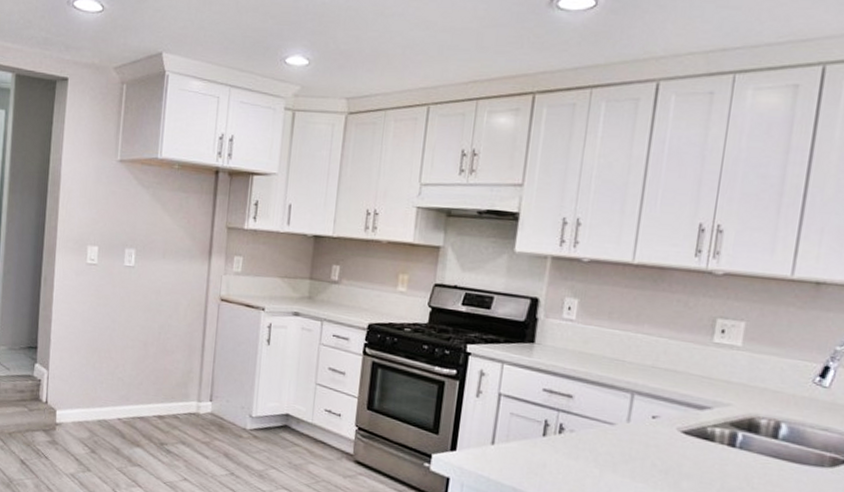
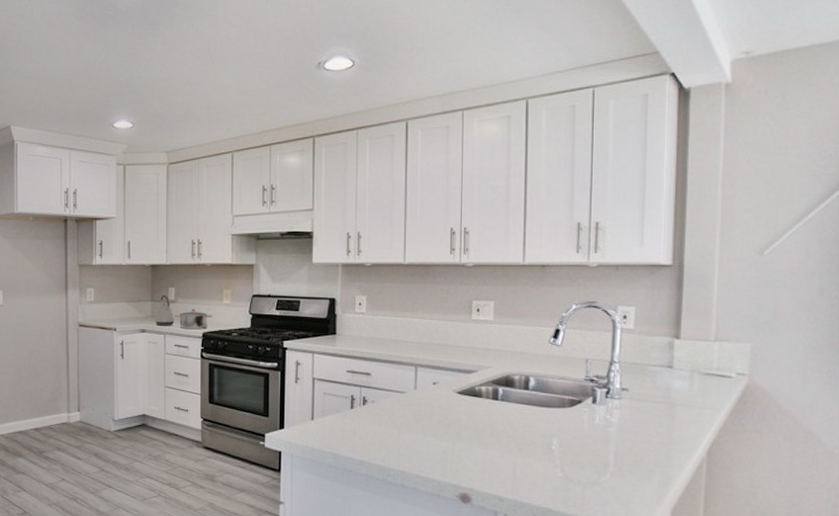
kettle: none [311,272,336,312] -> present [155,294,175,326]
cooking pot: none [336,292,383,320] -> present [175,308,213,330]

